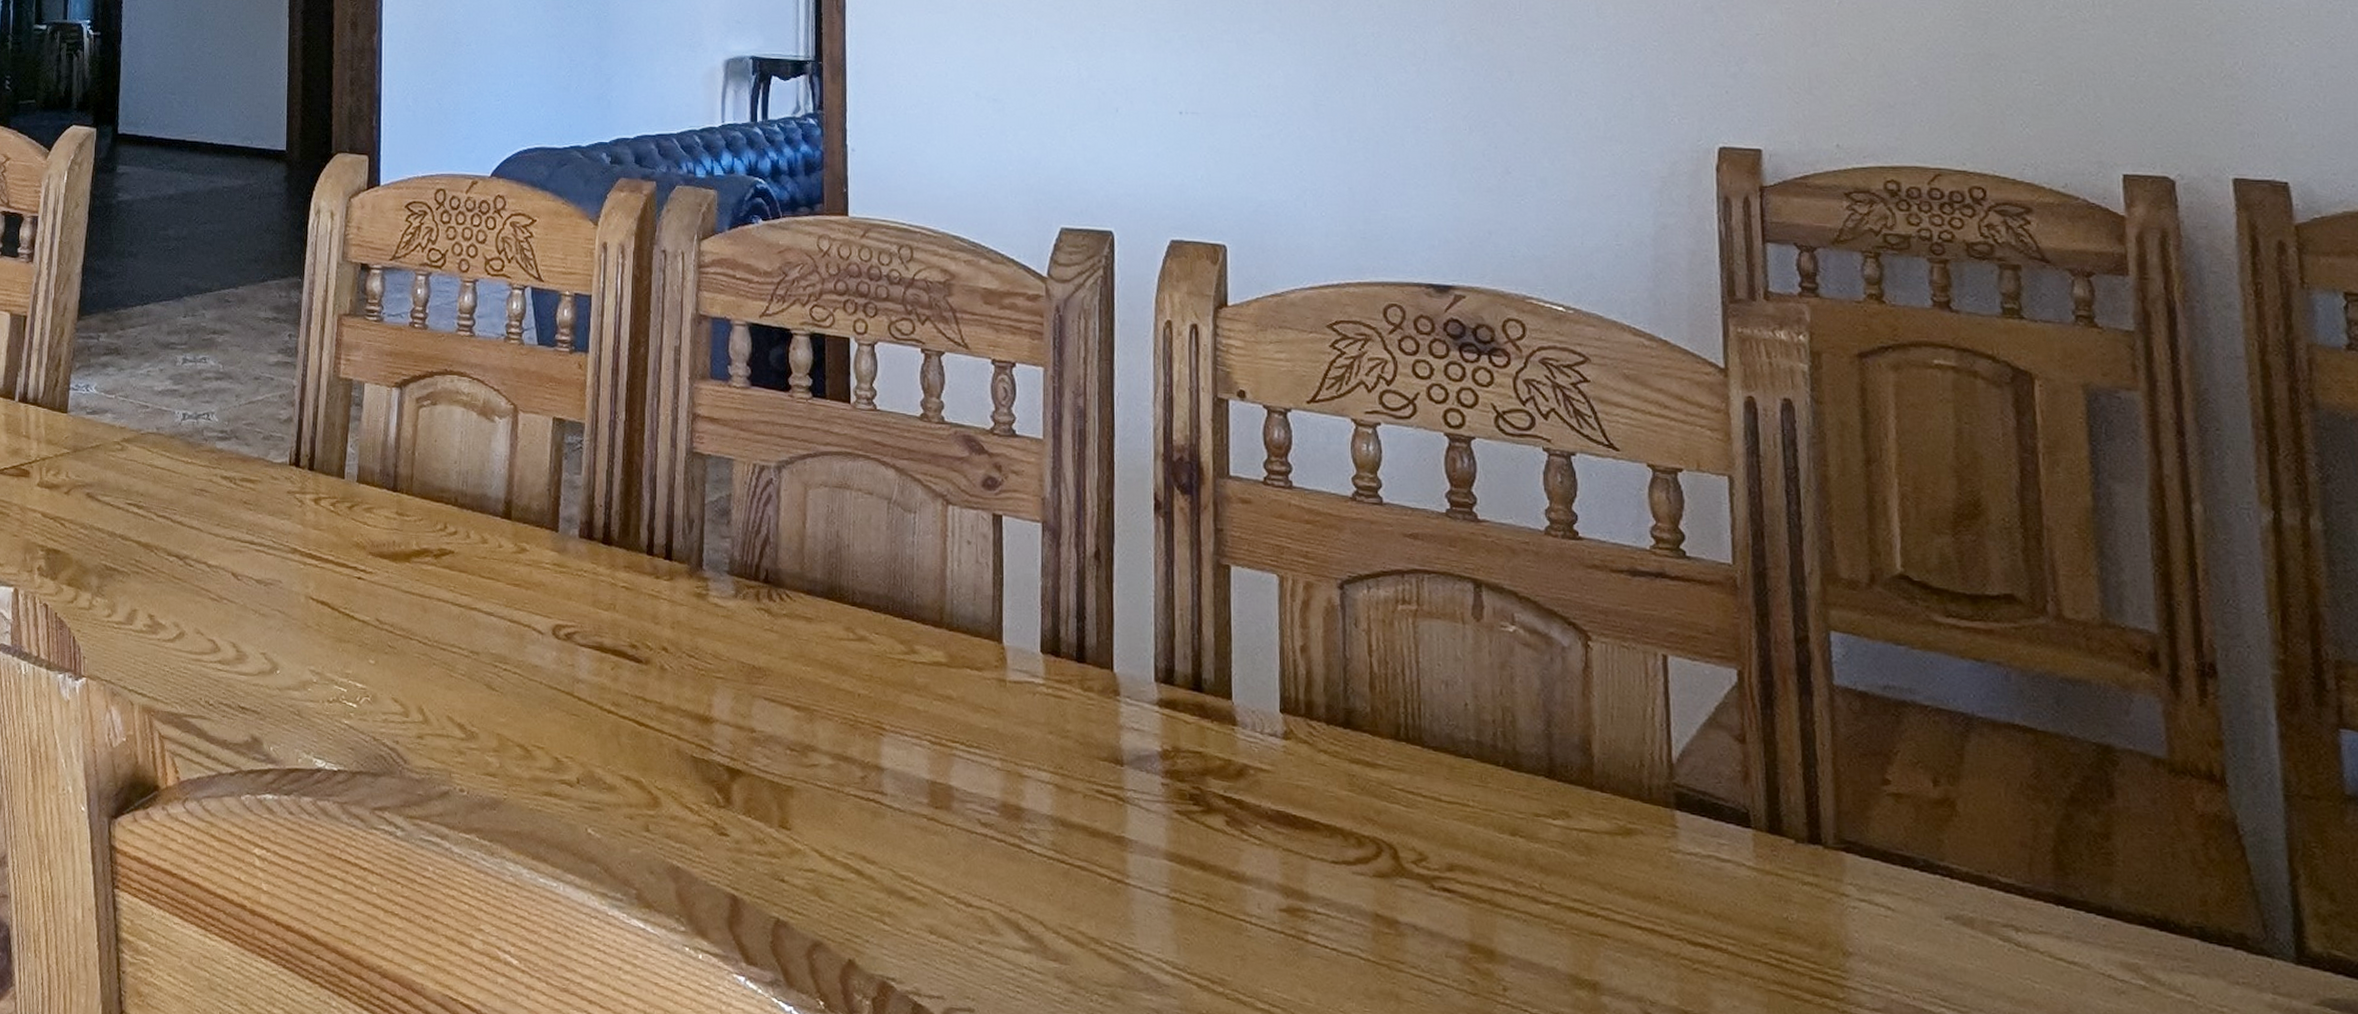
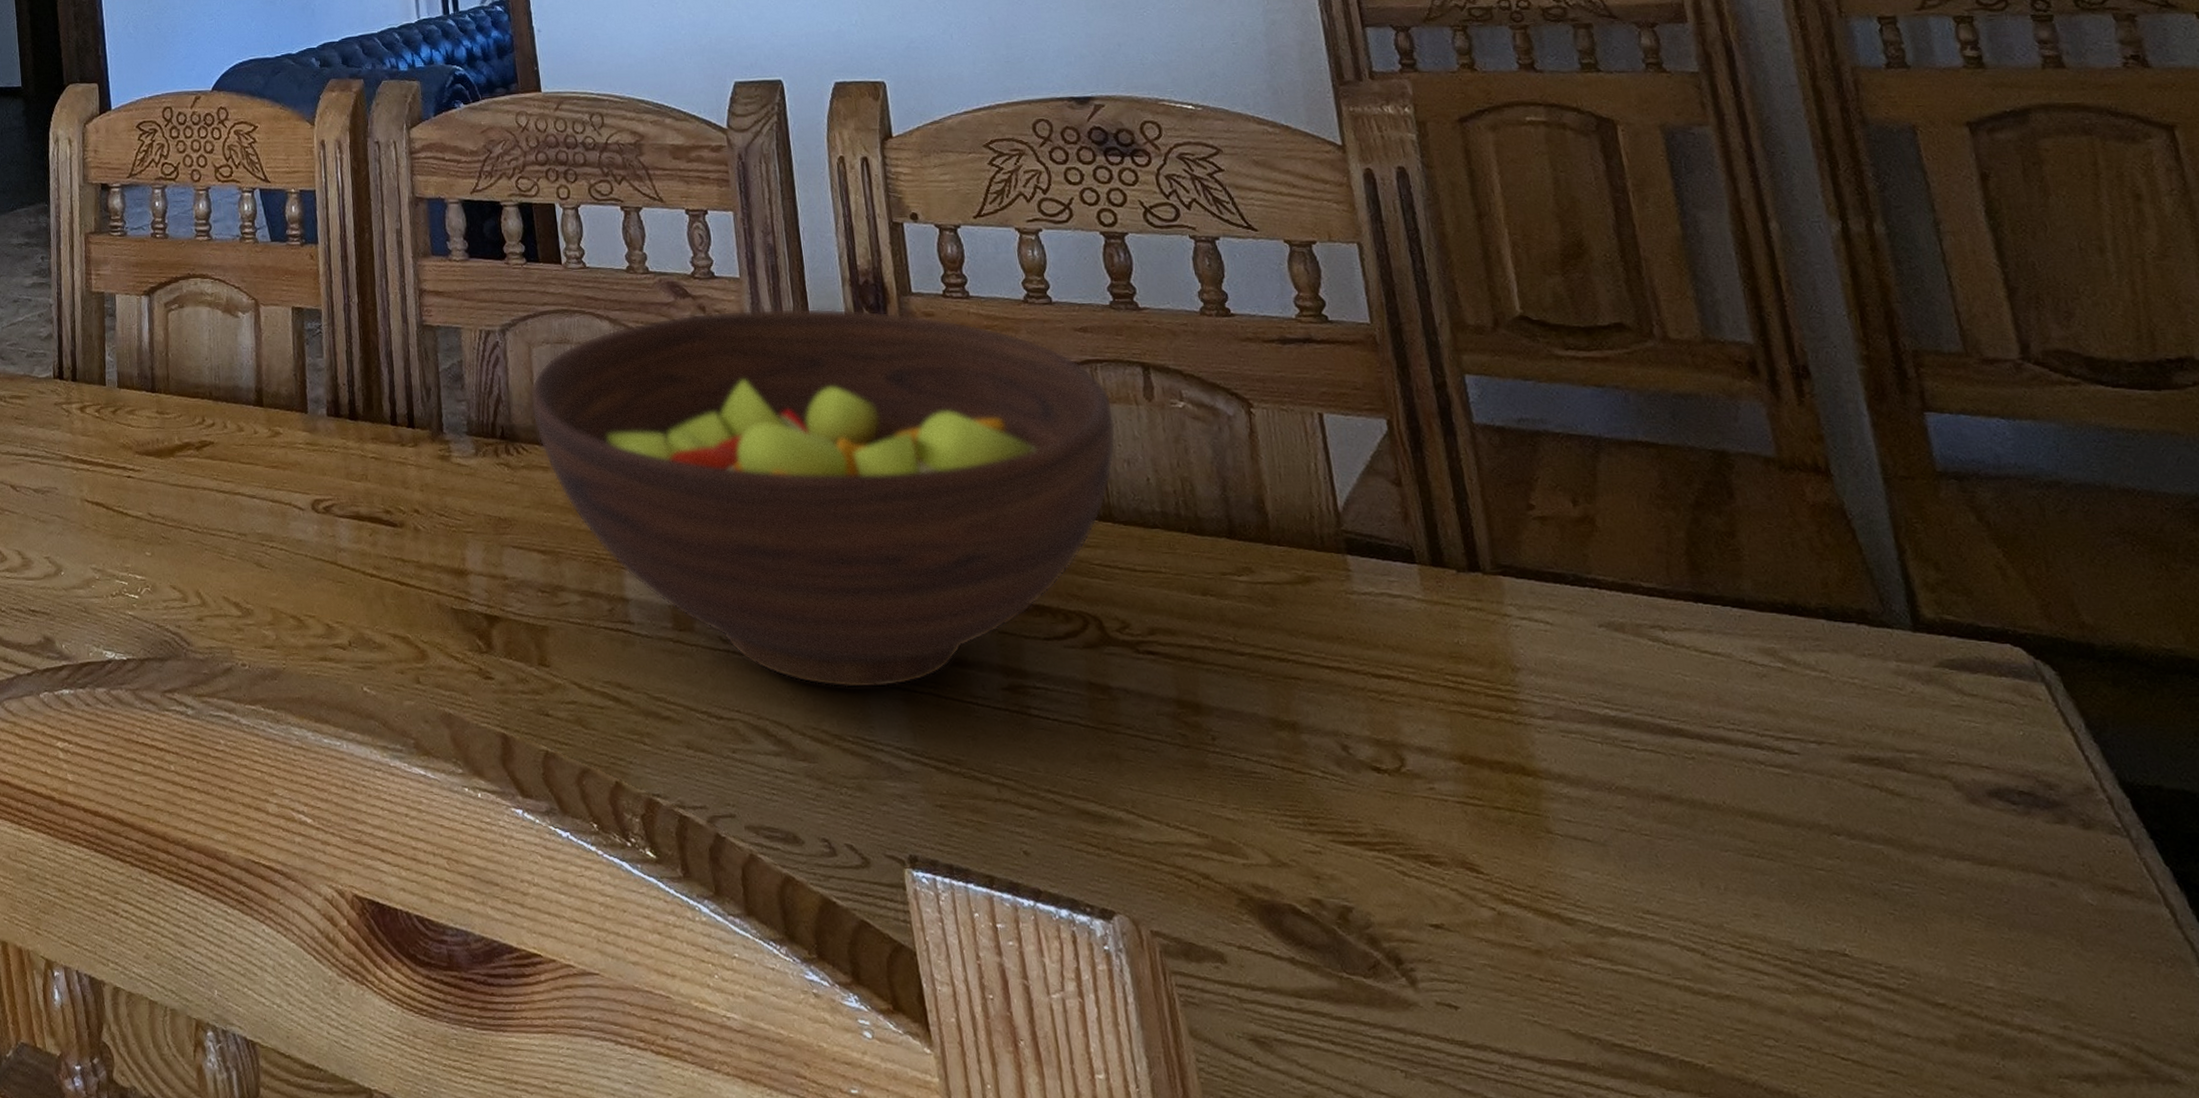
fruit bowl: none [801,472,1437,894] -> present [530,308,1117,689]

